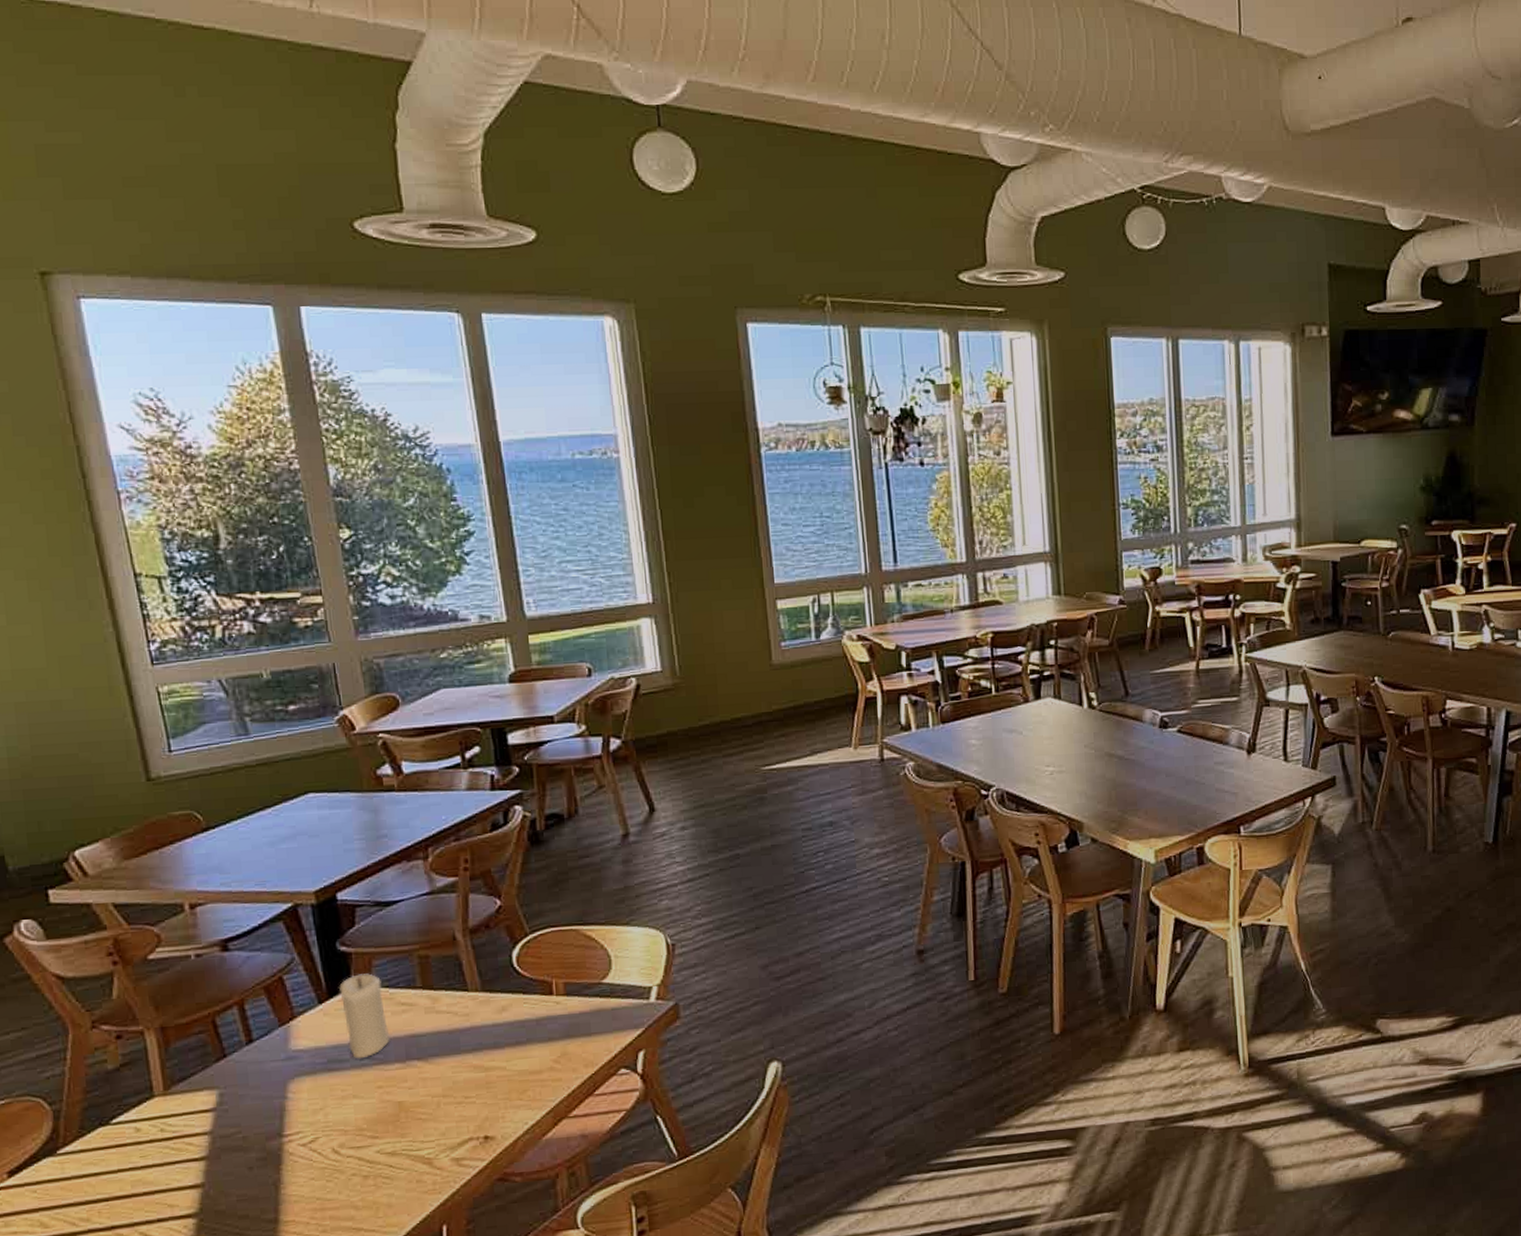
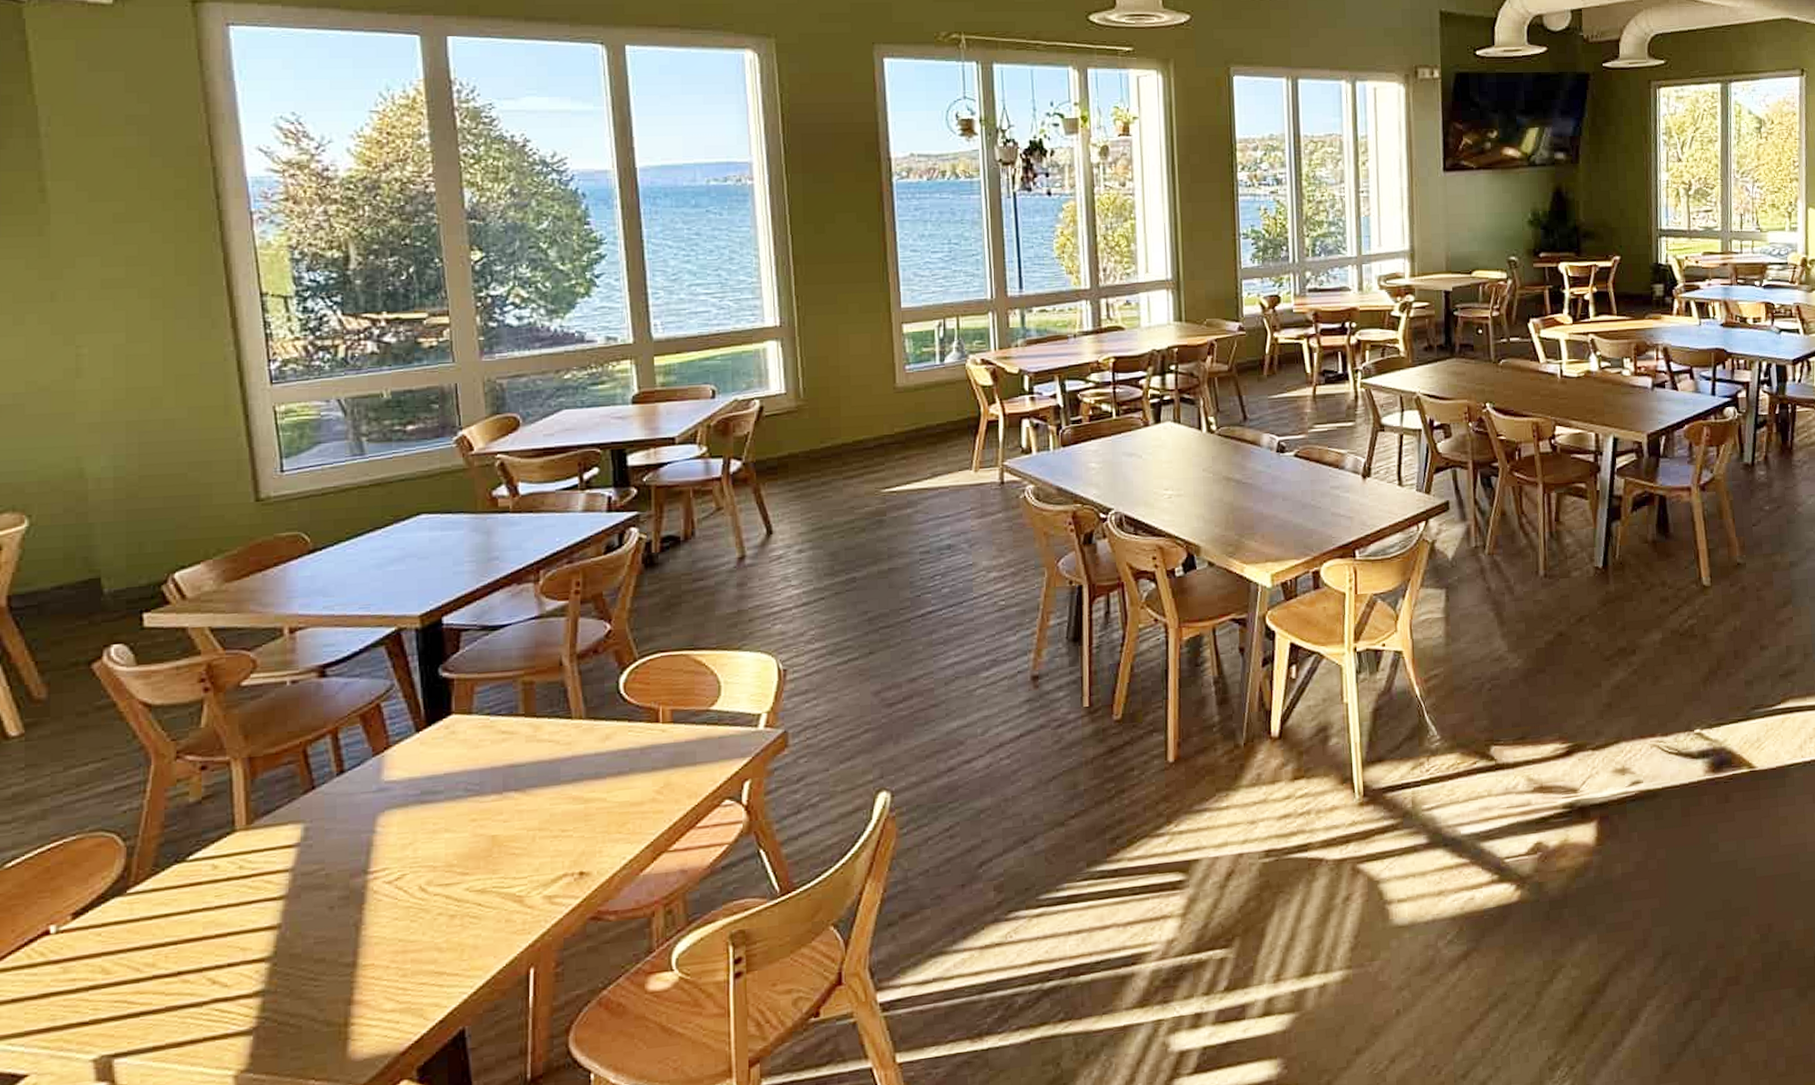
candle: present [339,973,390,1059] -> none [438,700,488,791]

